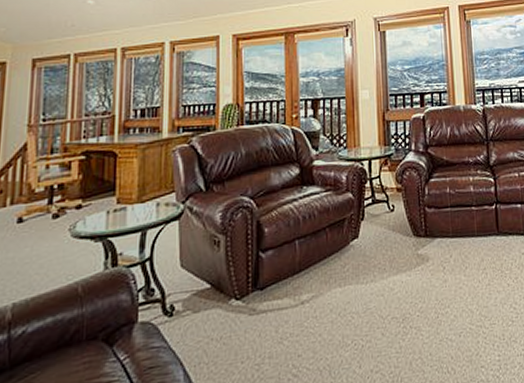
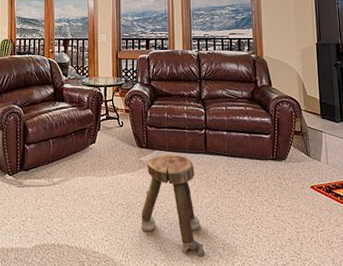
stool: none [421,240,502,373] -> present [141,154,205,258]

